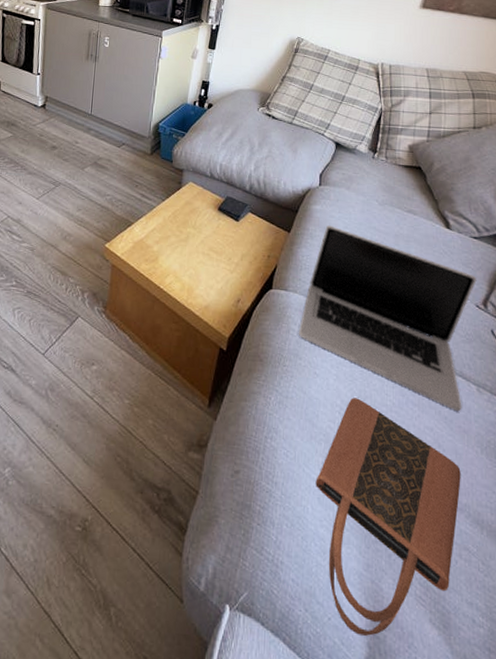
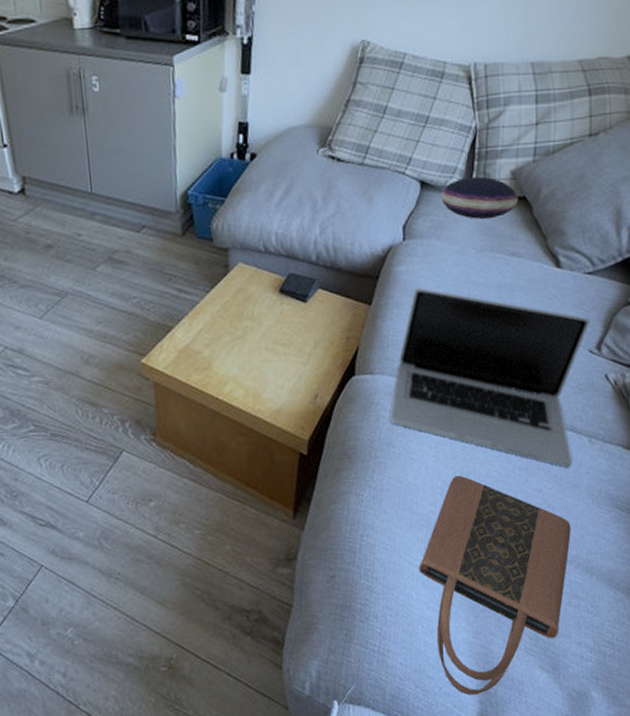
cushion: none [351,145,415,180] -> present [440,176,519,219]

